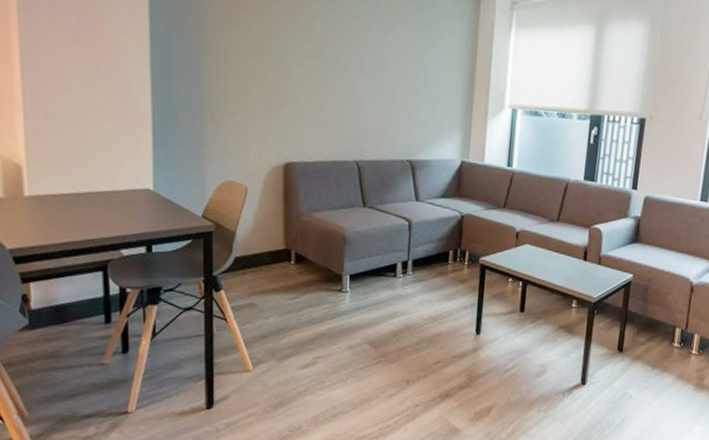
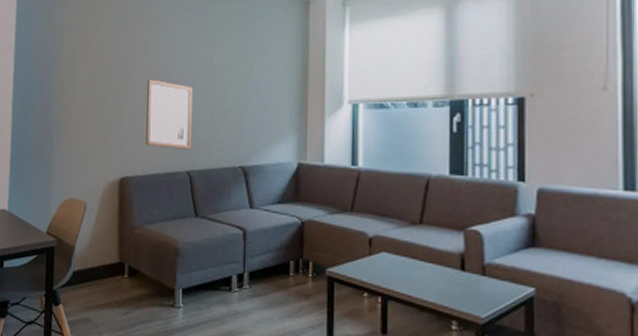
wall art: none [312,58,363,140] -> present [146,79,194,151]

